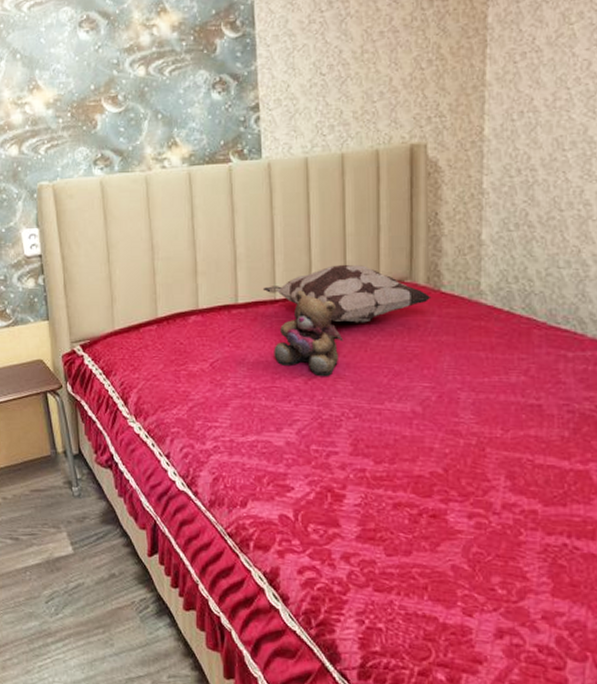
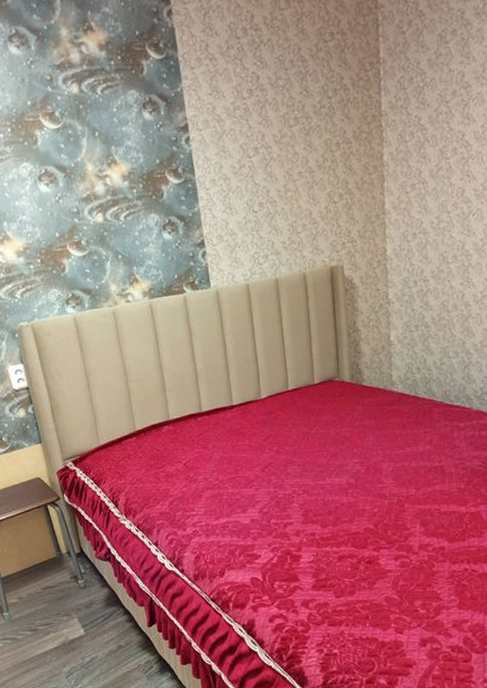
decorative pillow: present [262,264,432,323] -> none [221,370,356,419]
teddy bear: present [274,290,344,377] -> none [234,395,290,465]

